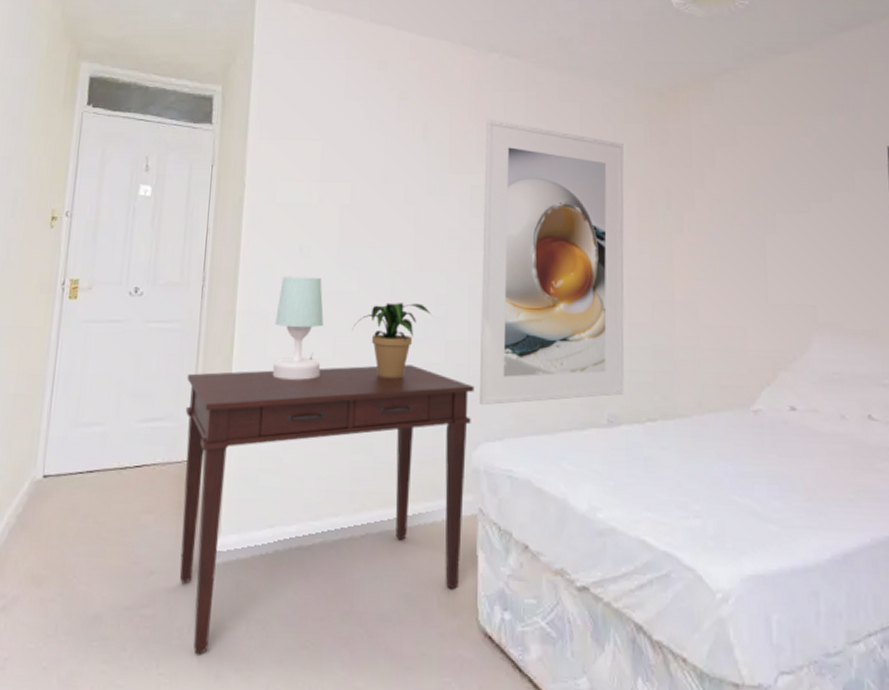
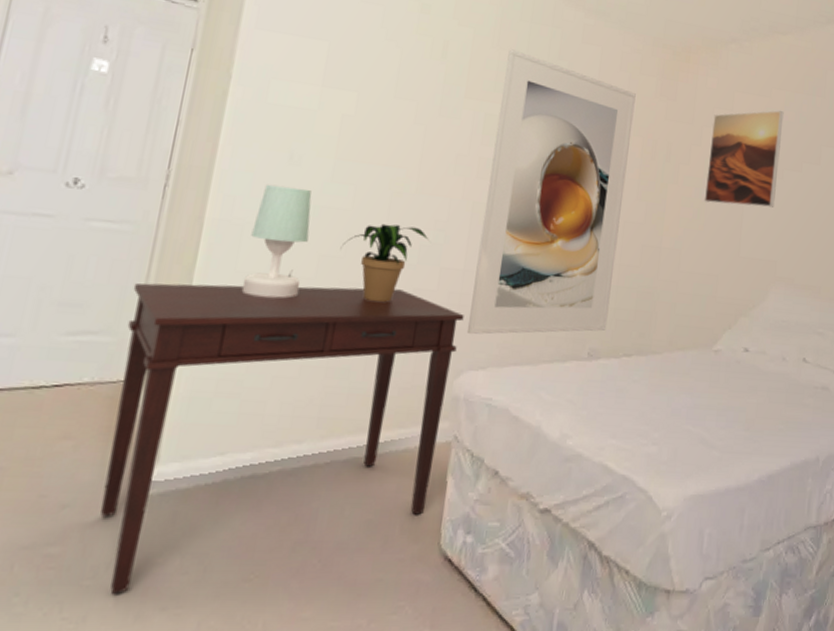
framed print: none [715,138,803,248] -> present [704,110,784,208]

